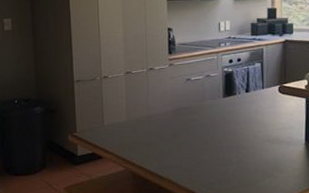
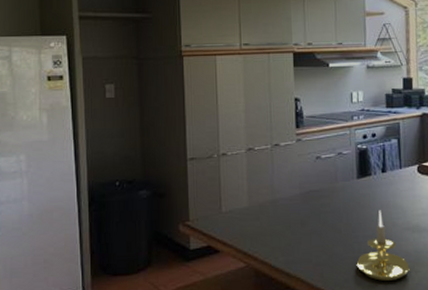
candle holder: none [221,125,269,185] -> present [356,210,410,282]

